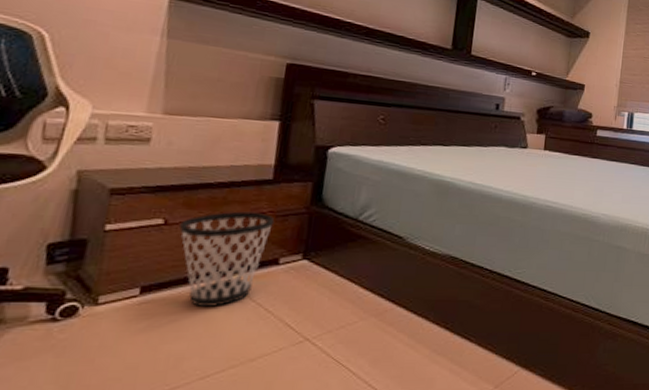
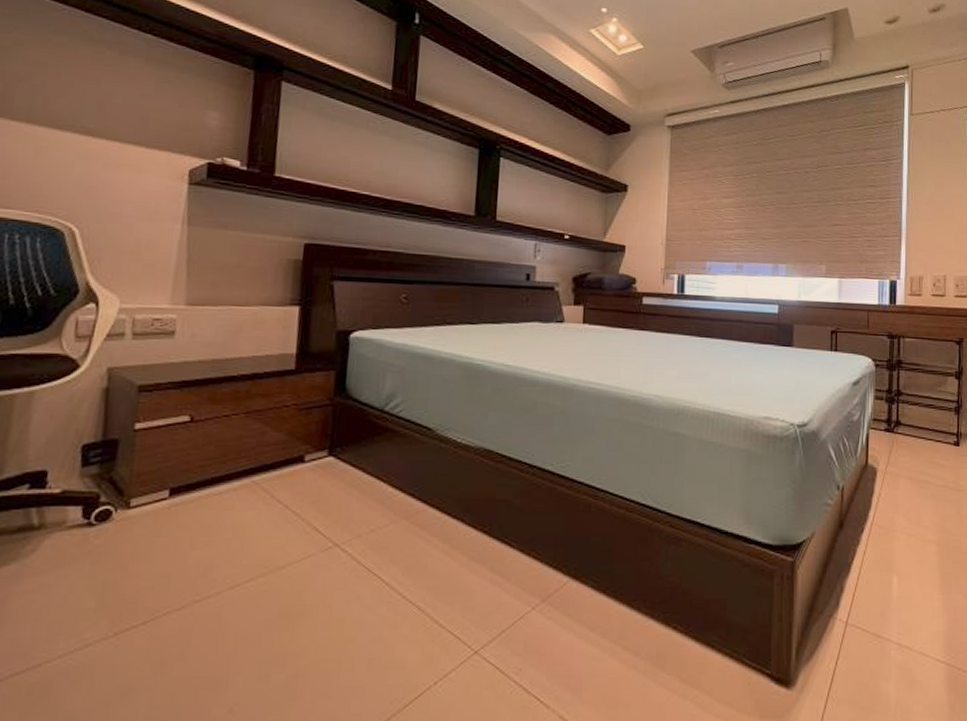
wastebasket: present [178,211,275,306] -> none [204,405,299,509]

